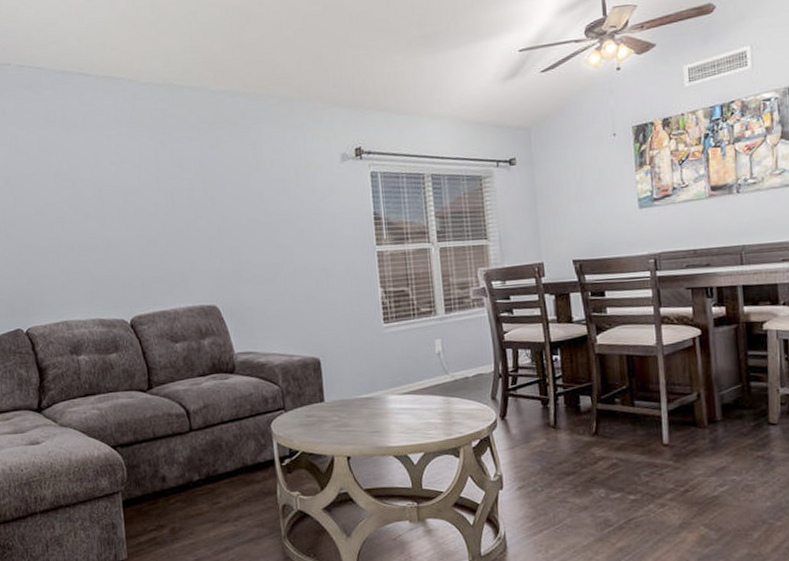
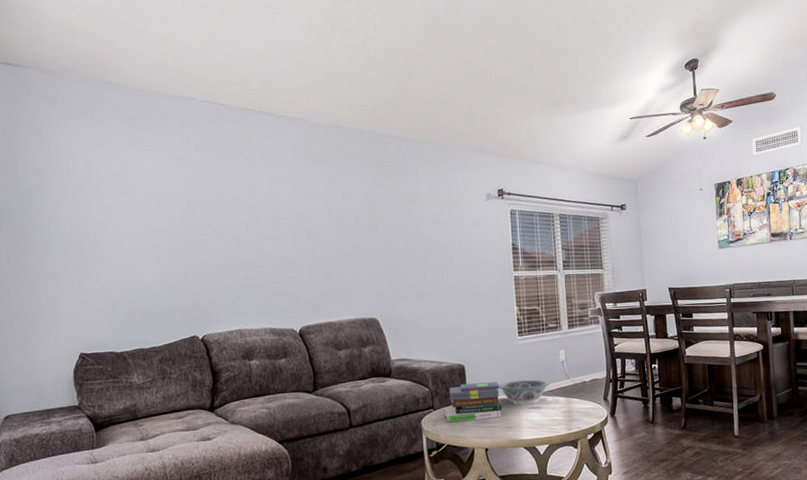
books: none [297,378,366,426] -> present [444,382,502,423]
bowl: none [360,374,424,407] -> present [498,379,550,406]

